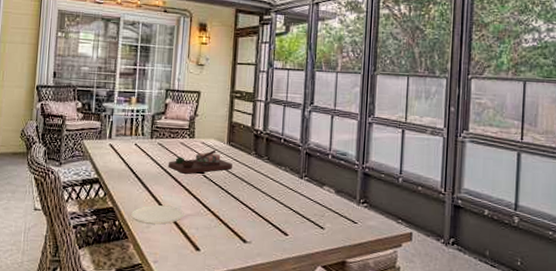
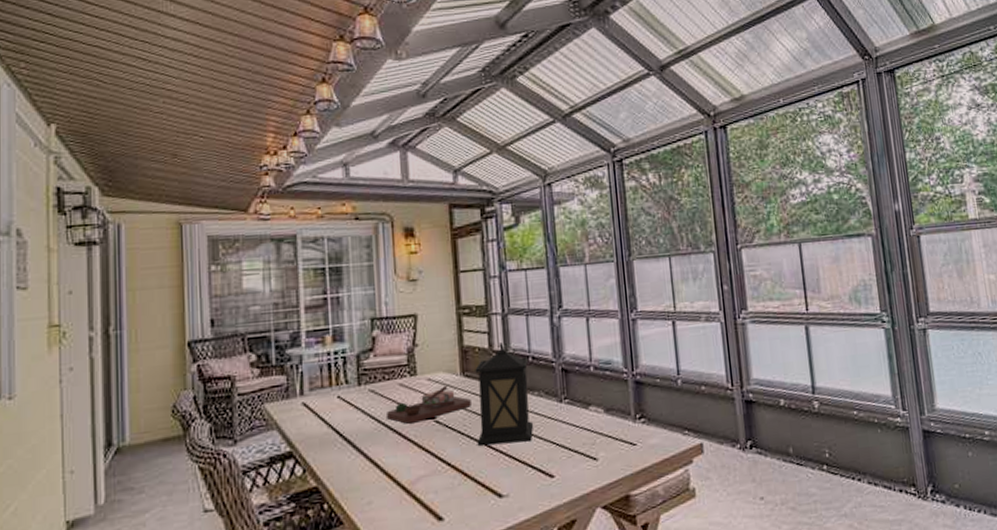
plate: present [131,205,184,225] -> none [344,469,416,500]
lantern: none [232,124,281,204] -> present [475,342,533,446]

